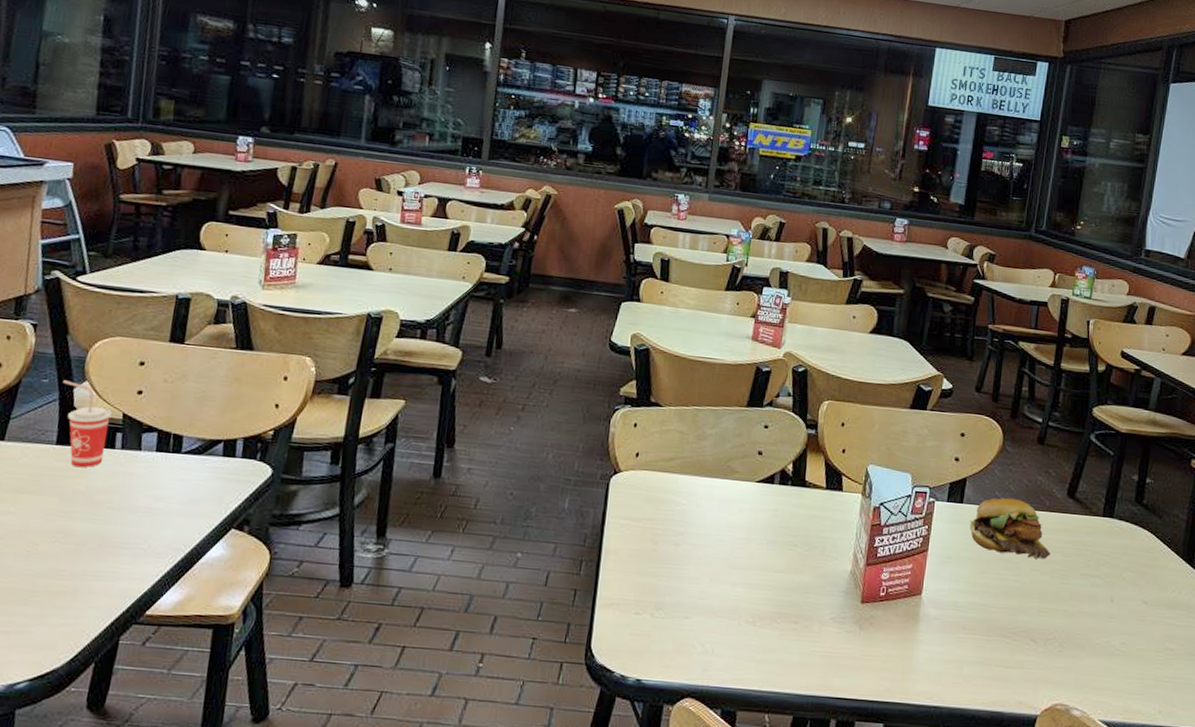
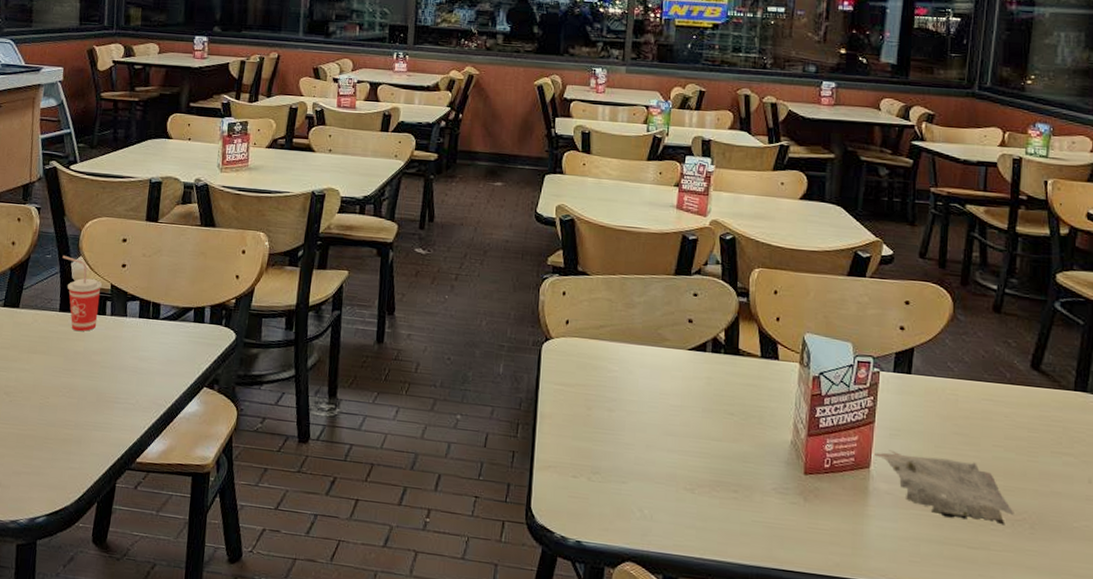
napkin: none [925,577,1047,645] -> present [873,450,1014,526]
burger: present [969,497,1050,559] -> none [920,369,1014,434]

